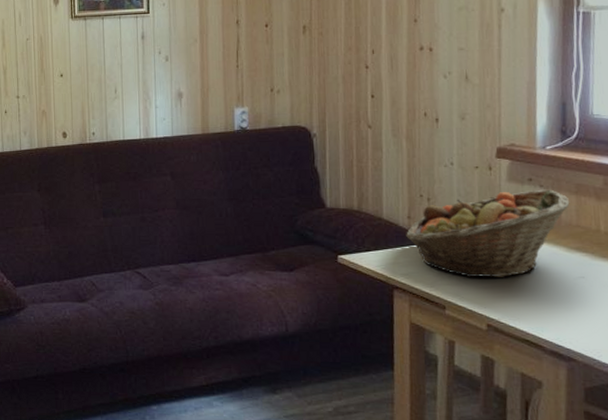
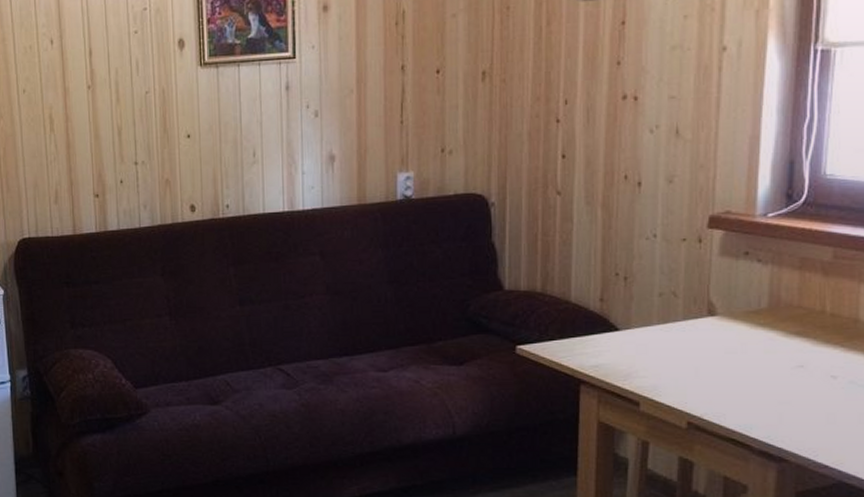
fruit basket: present [406,189,570,278] -> none [597,264,792,369]

